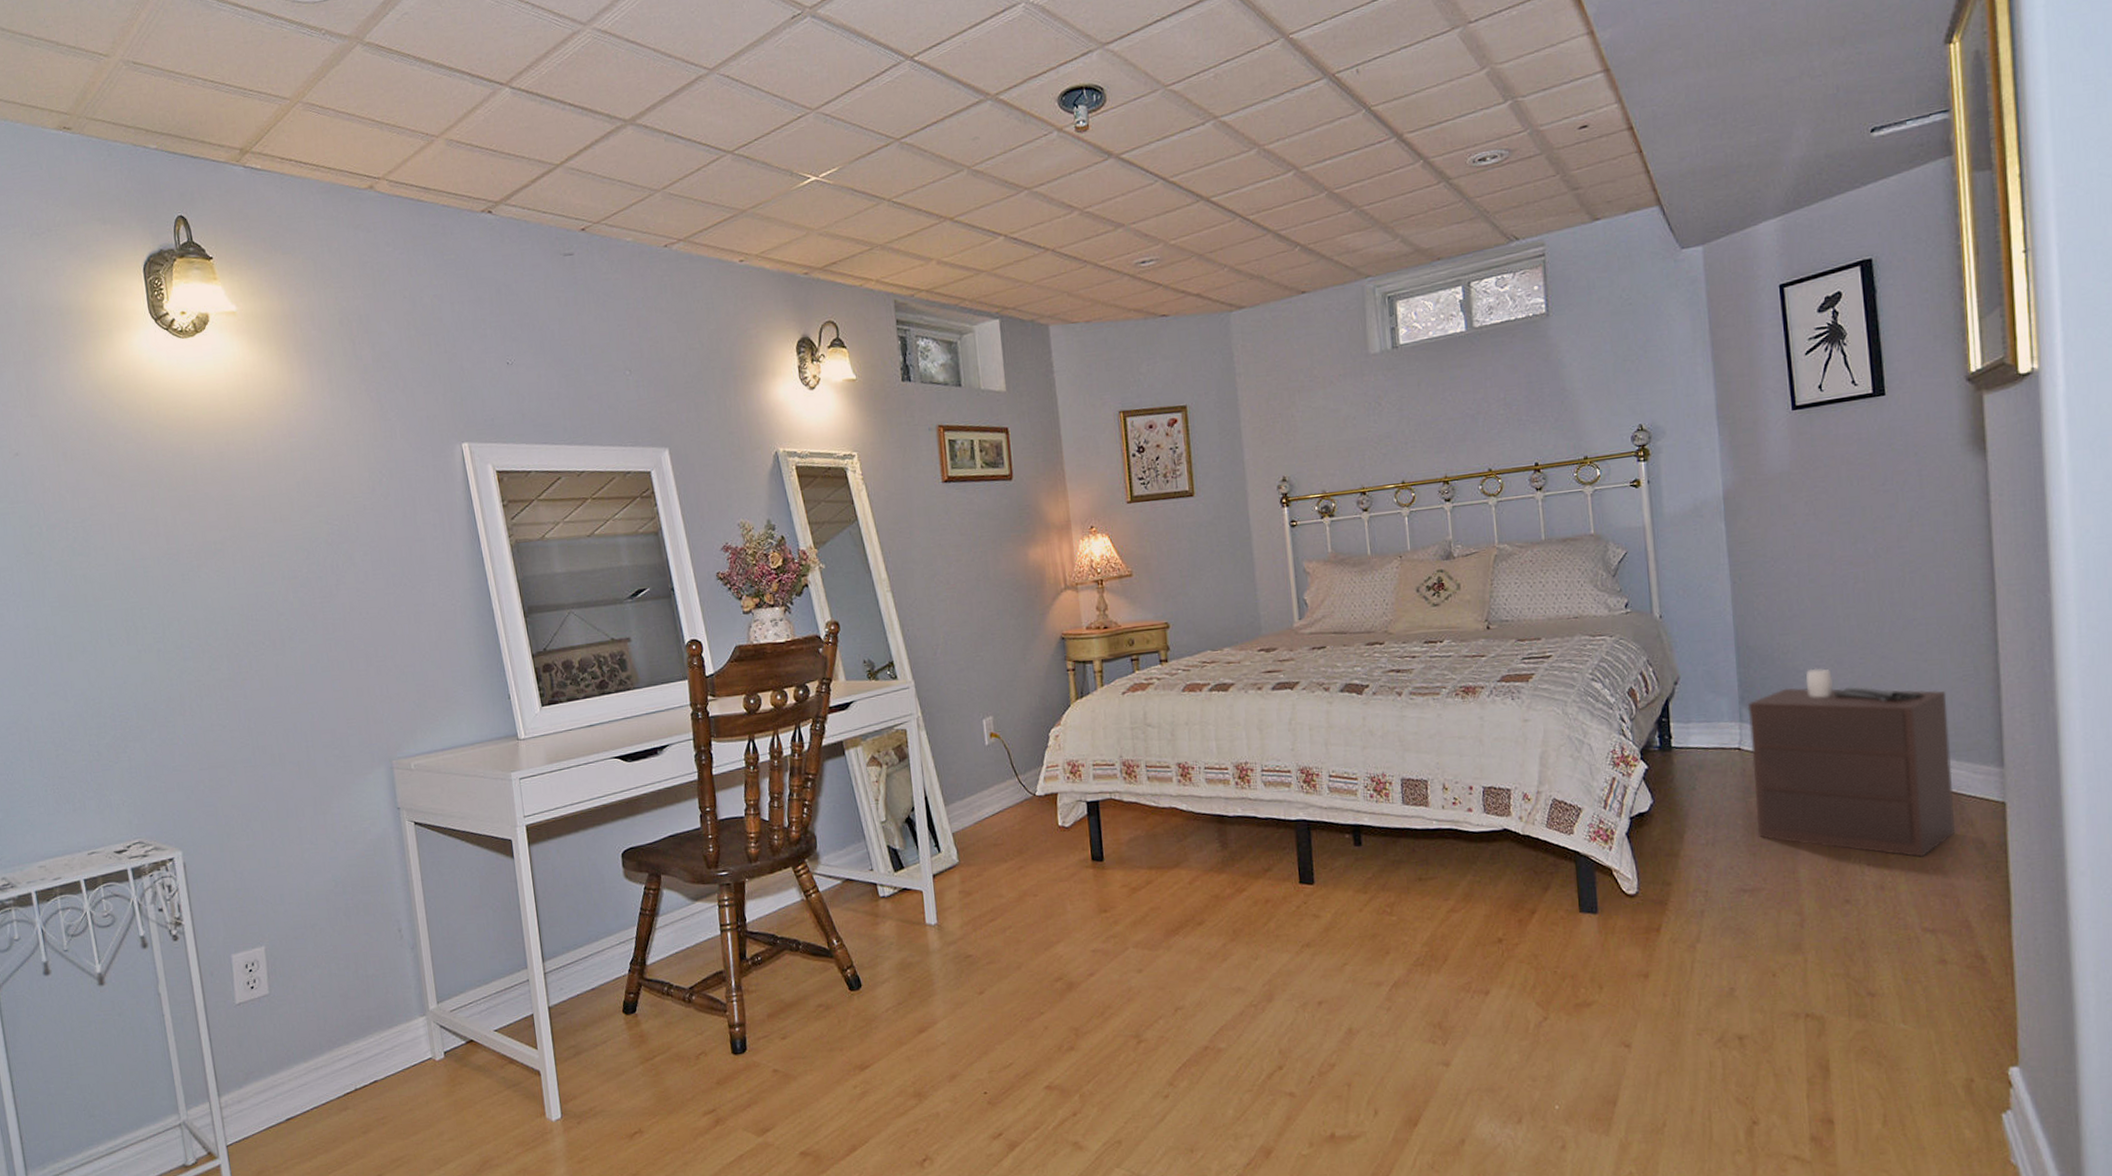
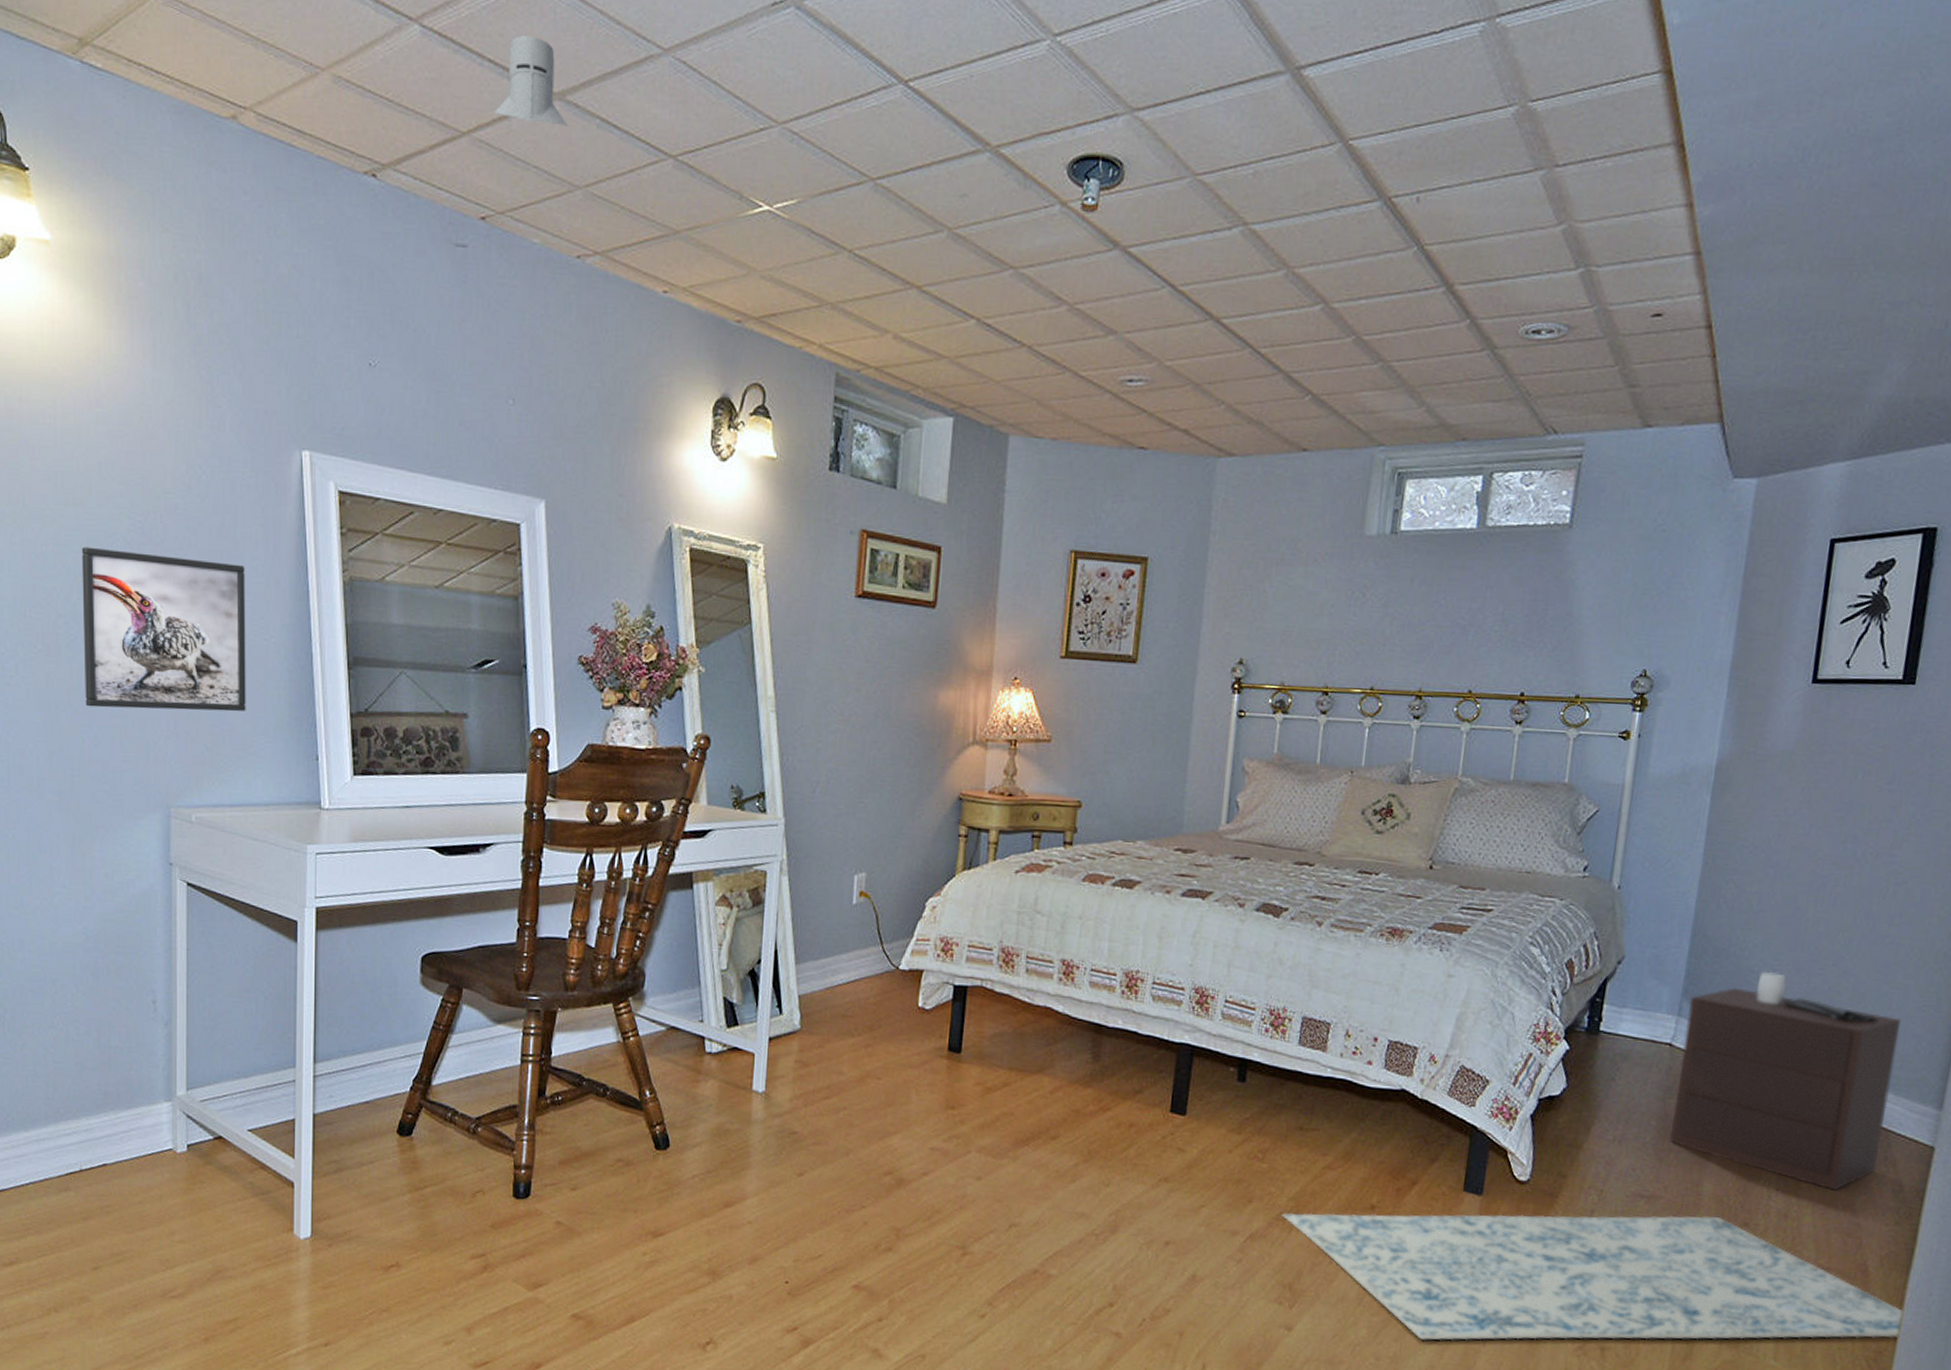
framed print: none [291,546,445,687] -> present [81,546,246,712]
knight helmet: none [579,79,641,147] -> present [494,36,568,126]
rug: none [1419,899,2017,1056] -> present [1282,1212,1904,1341]

